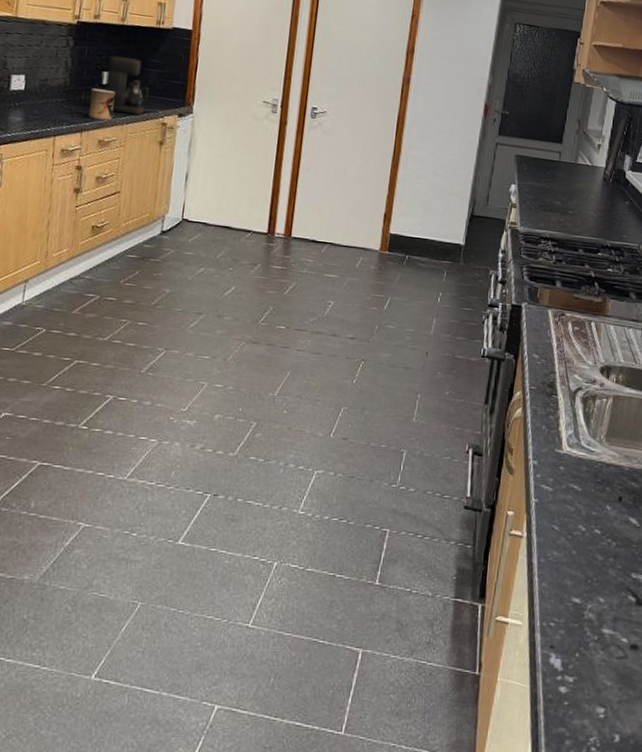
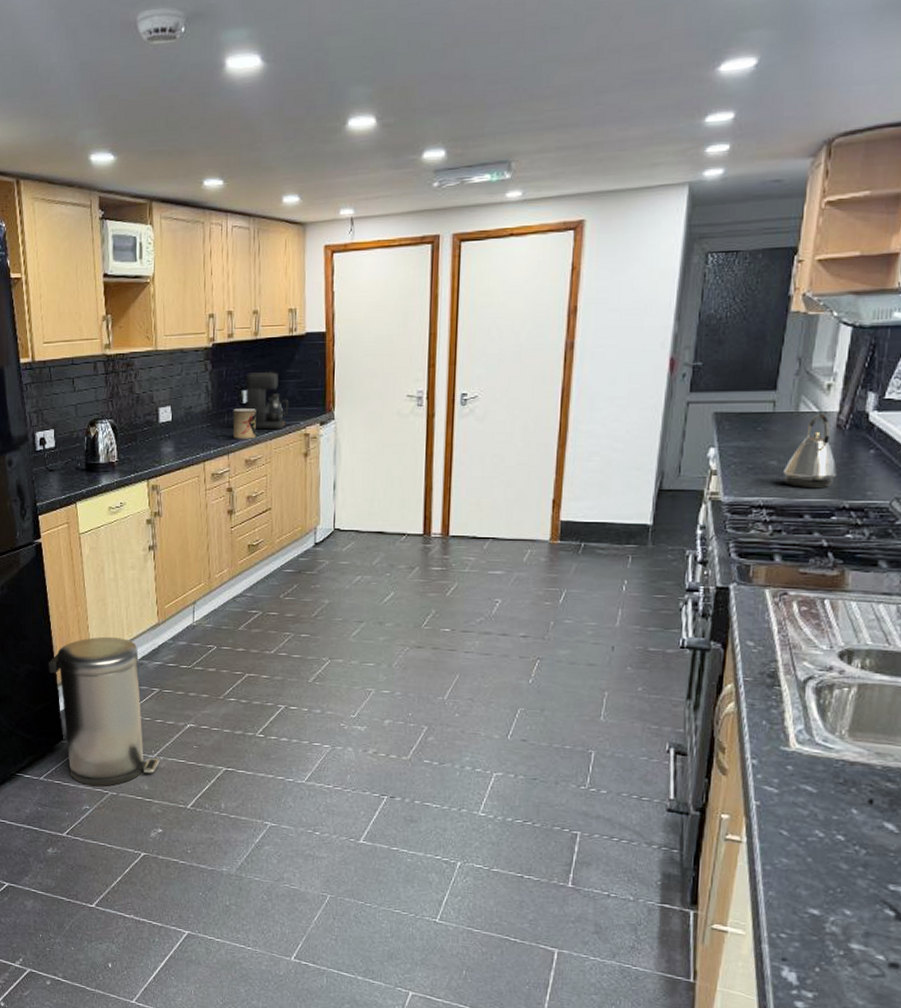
kettle: none [564,167,603,229] -> present [782,414,837,489]

